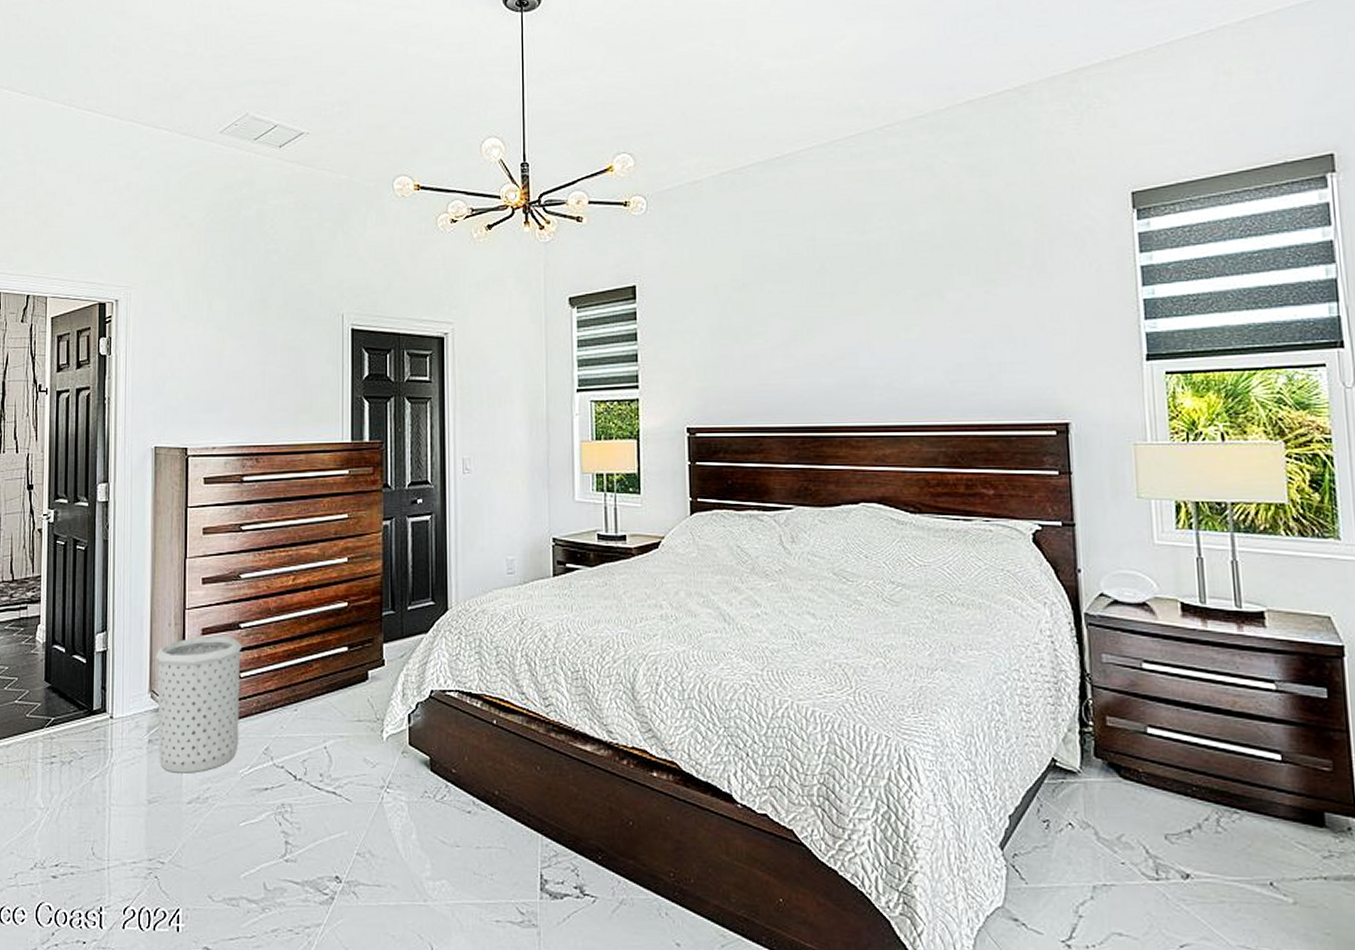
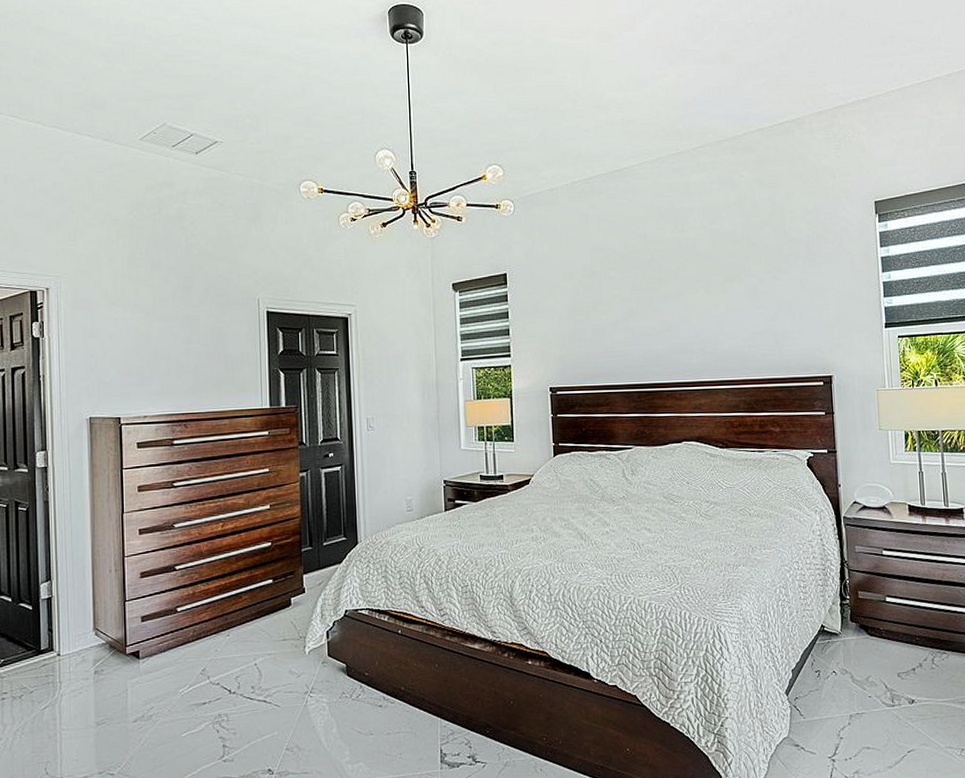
laundry basket: present [155,636,243,774] -> none [98,578,178,698]

